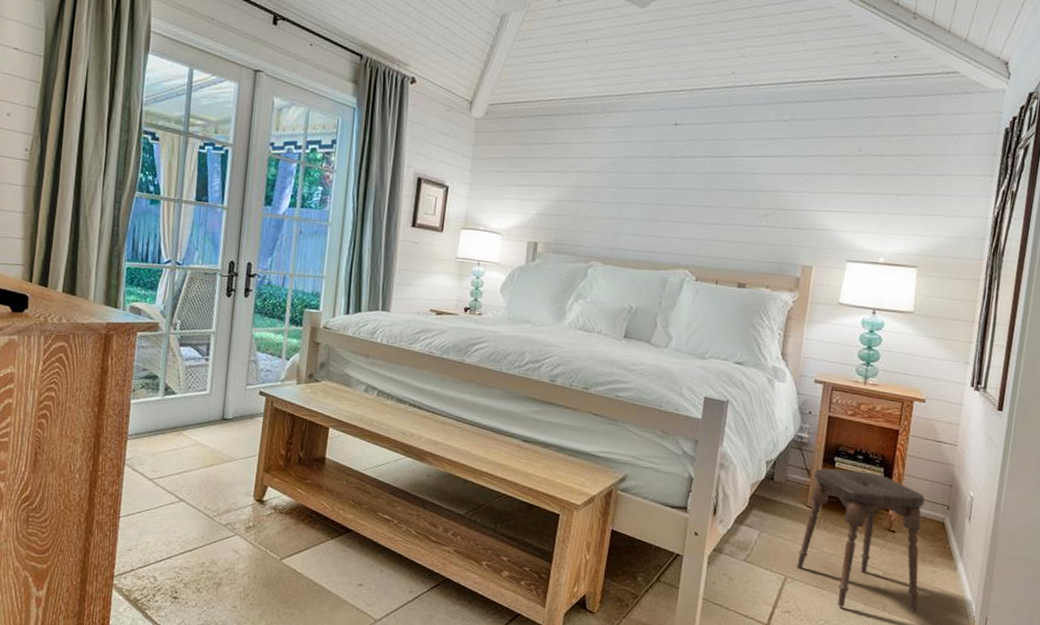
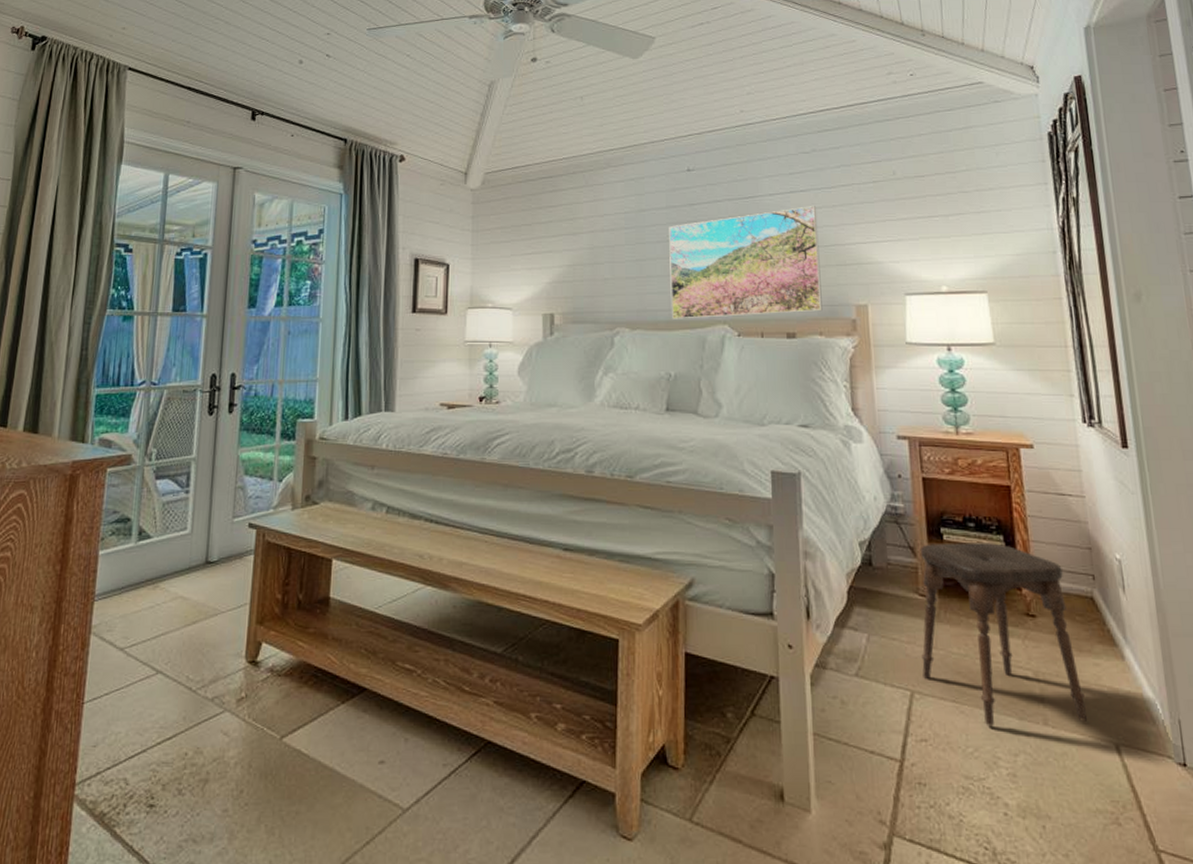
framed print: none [641,171,784,268] -> present [669,206,823,319]

